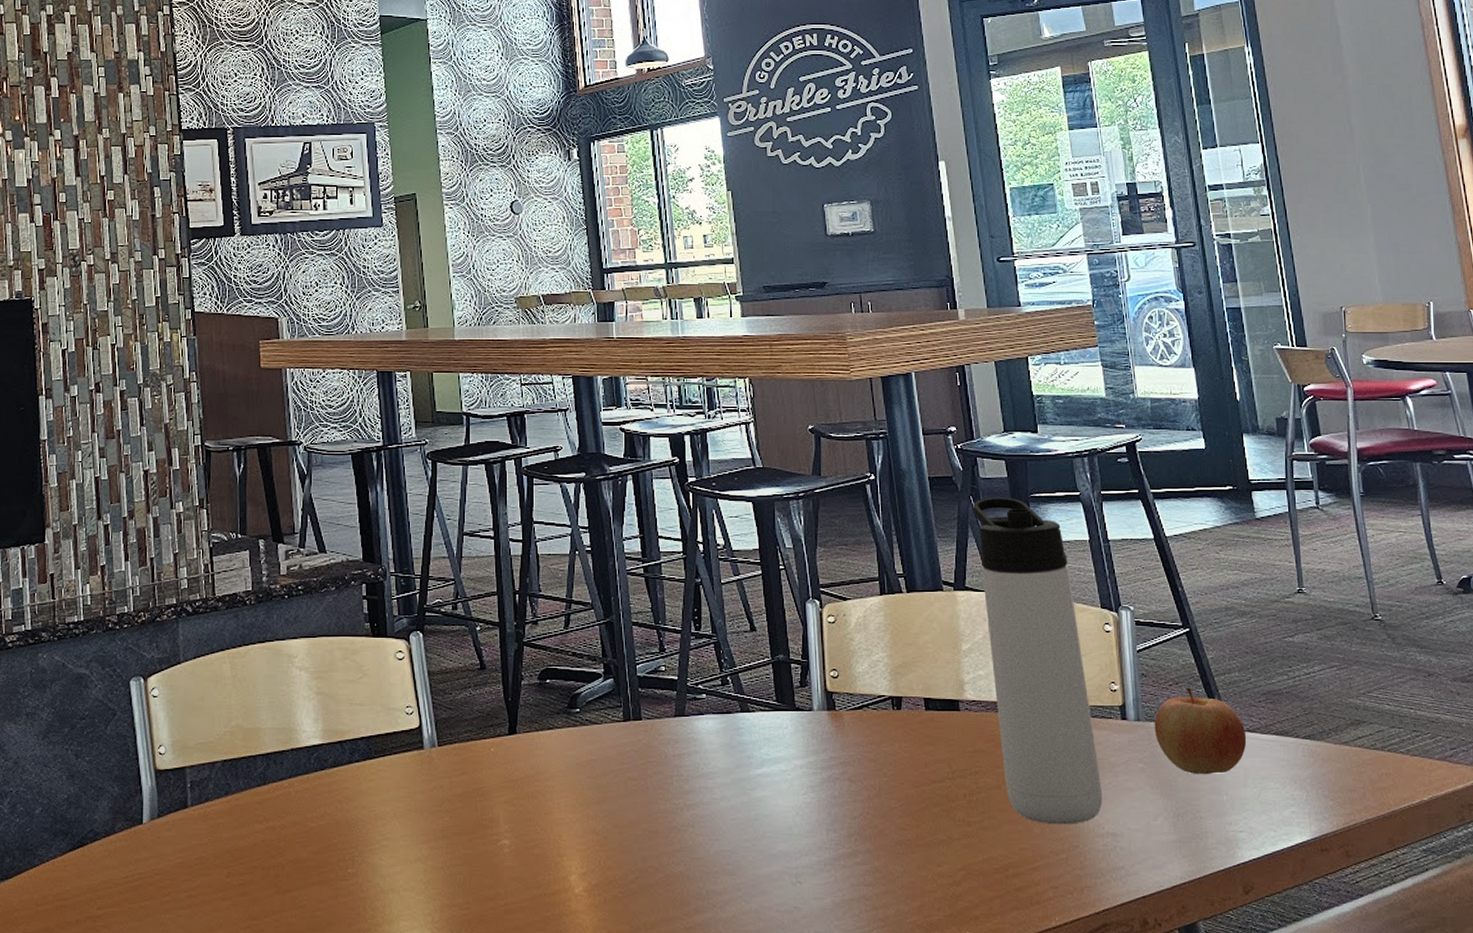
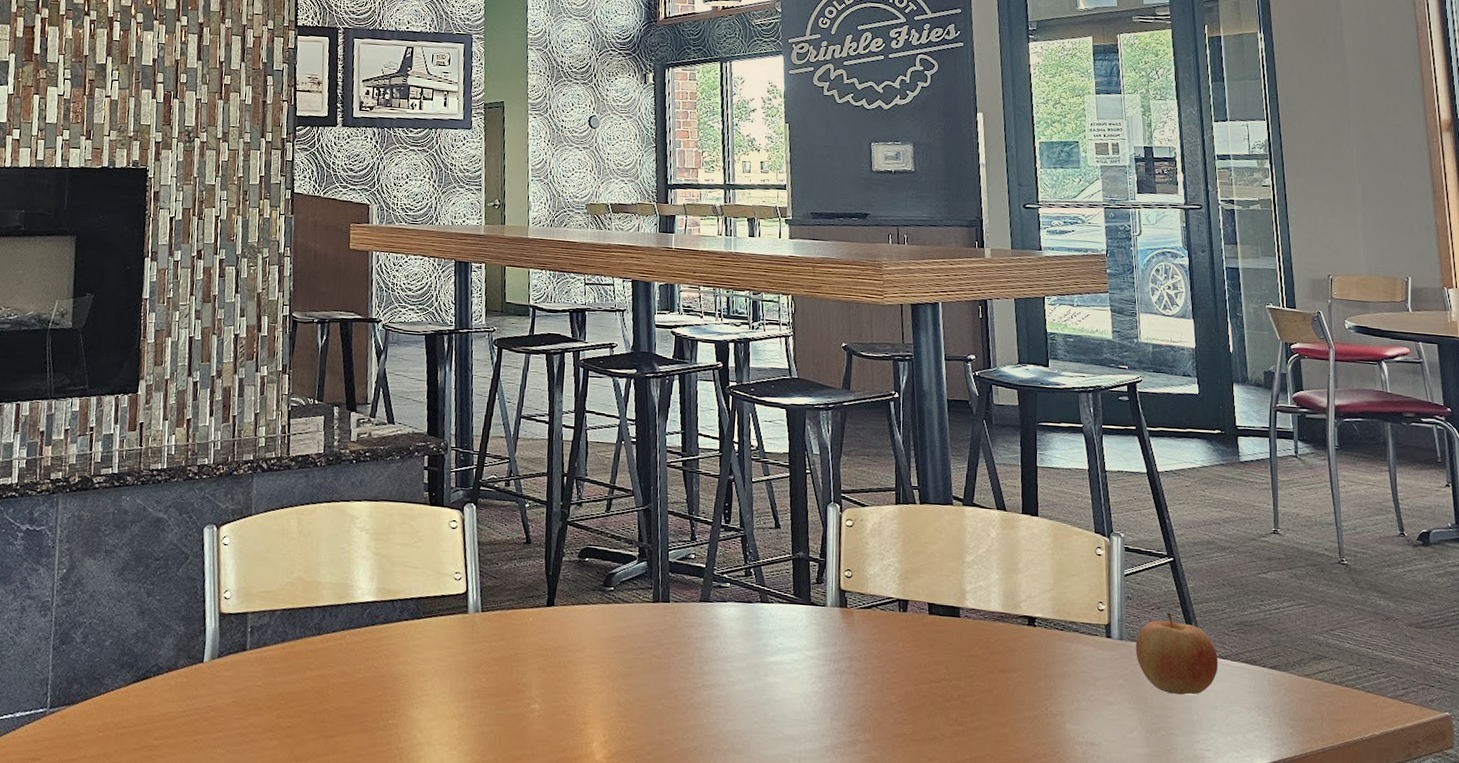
thermos bottle: present [973,497,1103,825] -> none [985,422,1085,732]

